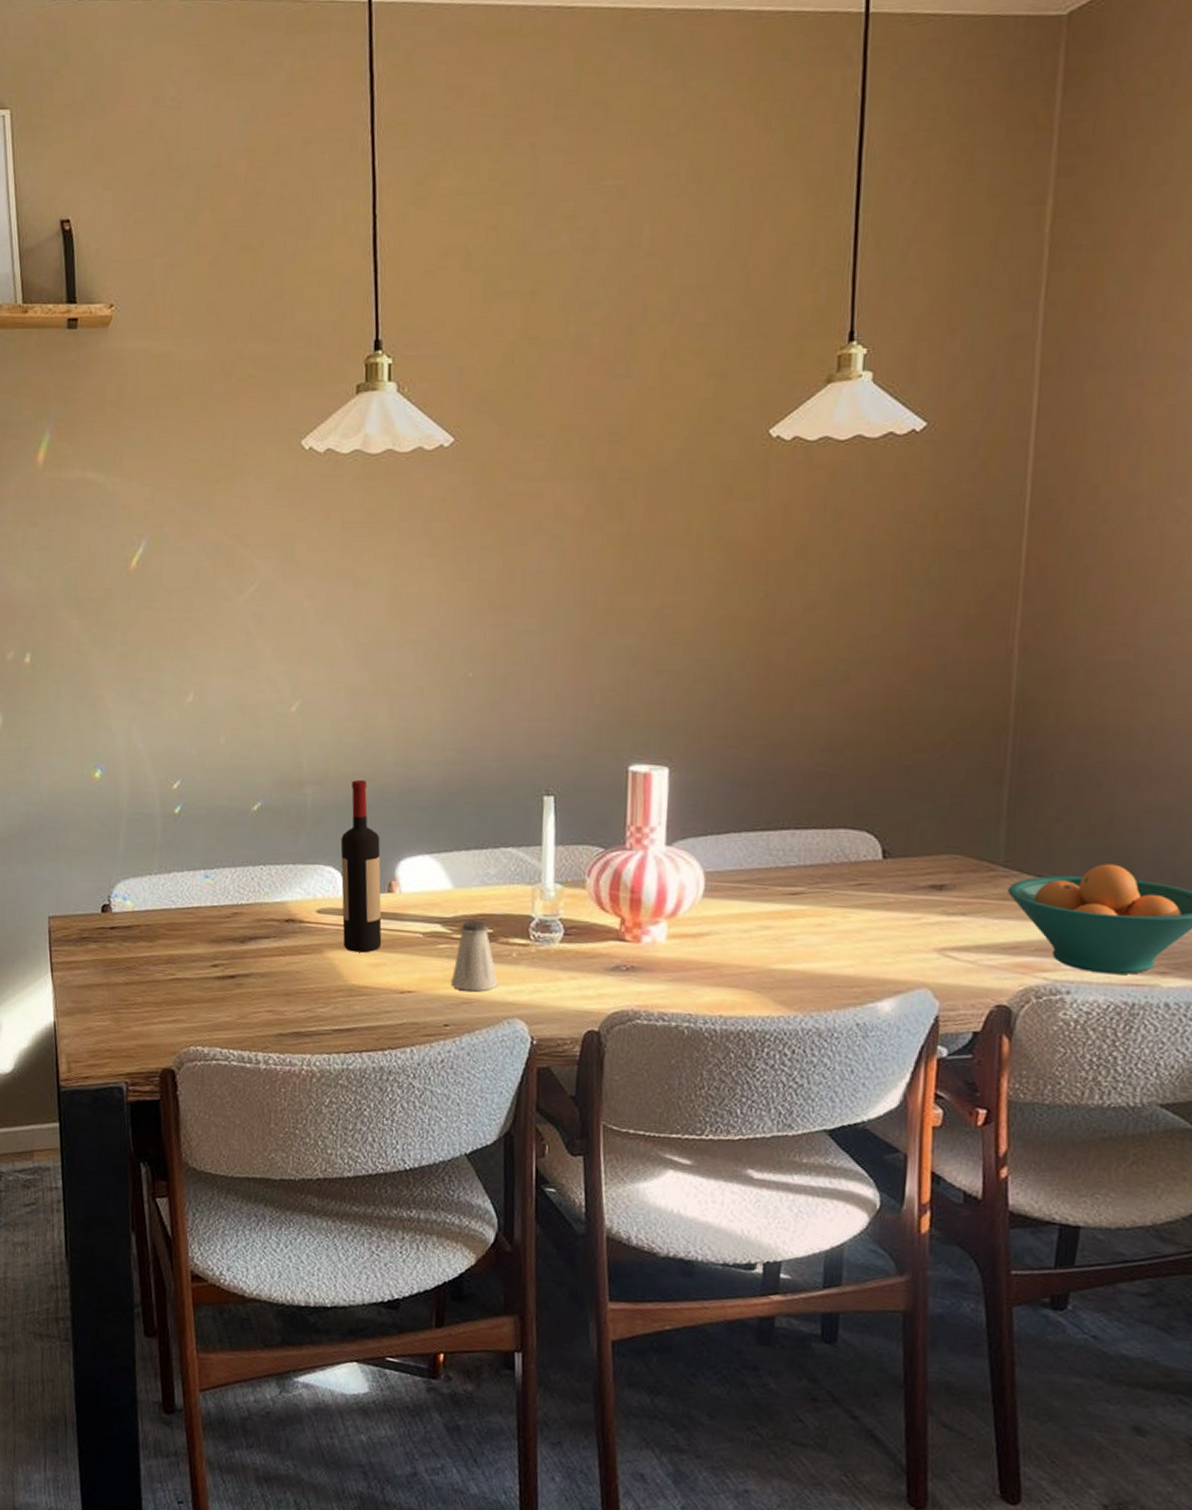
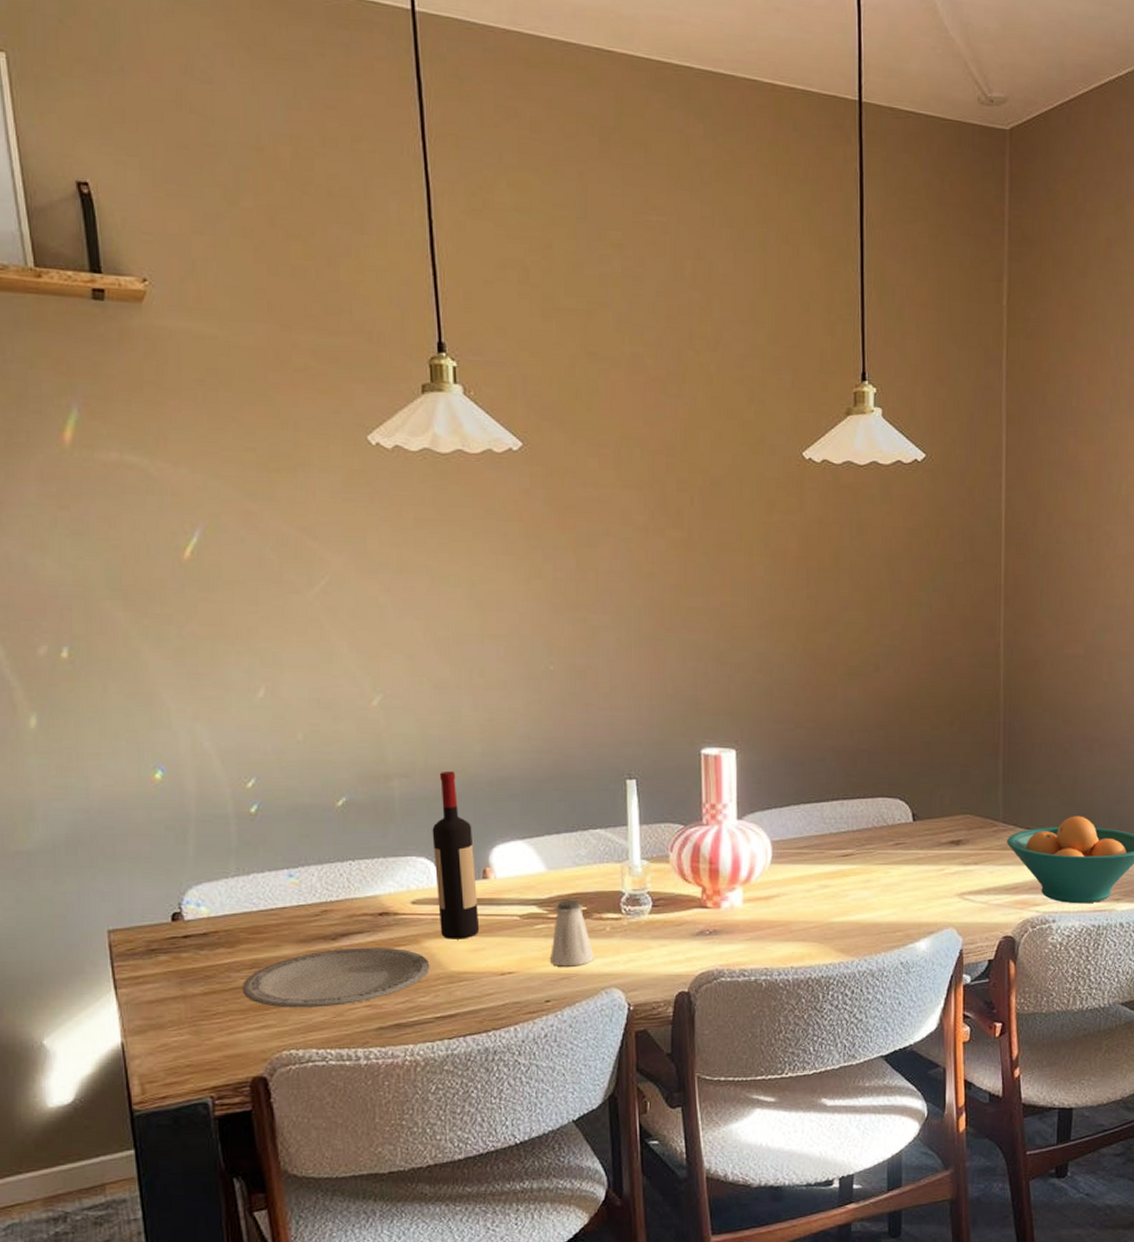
plate: none [158,951,331,1008] -> present [242,947,430,1008]

